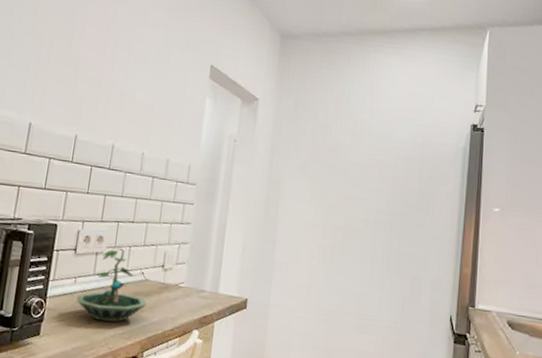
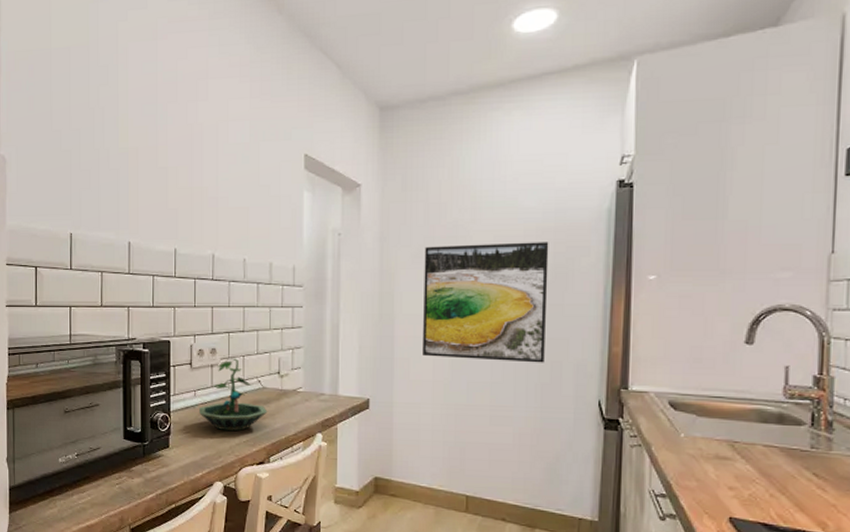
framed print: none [300,161,415,278] -> present [421,242,549,363]

